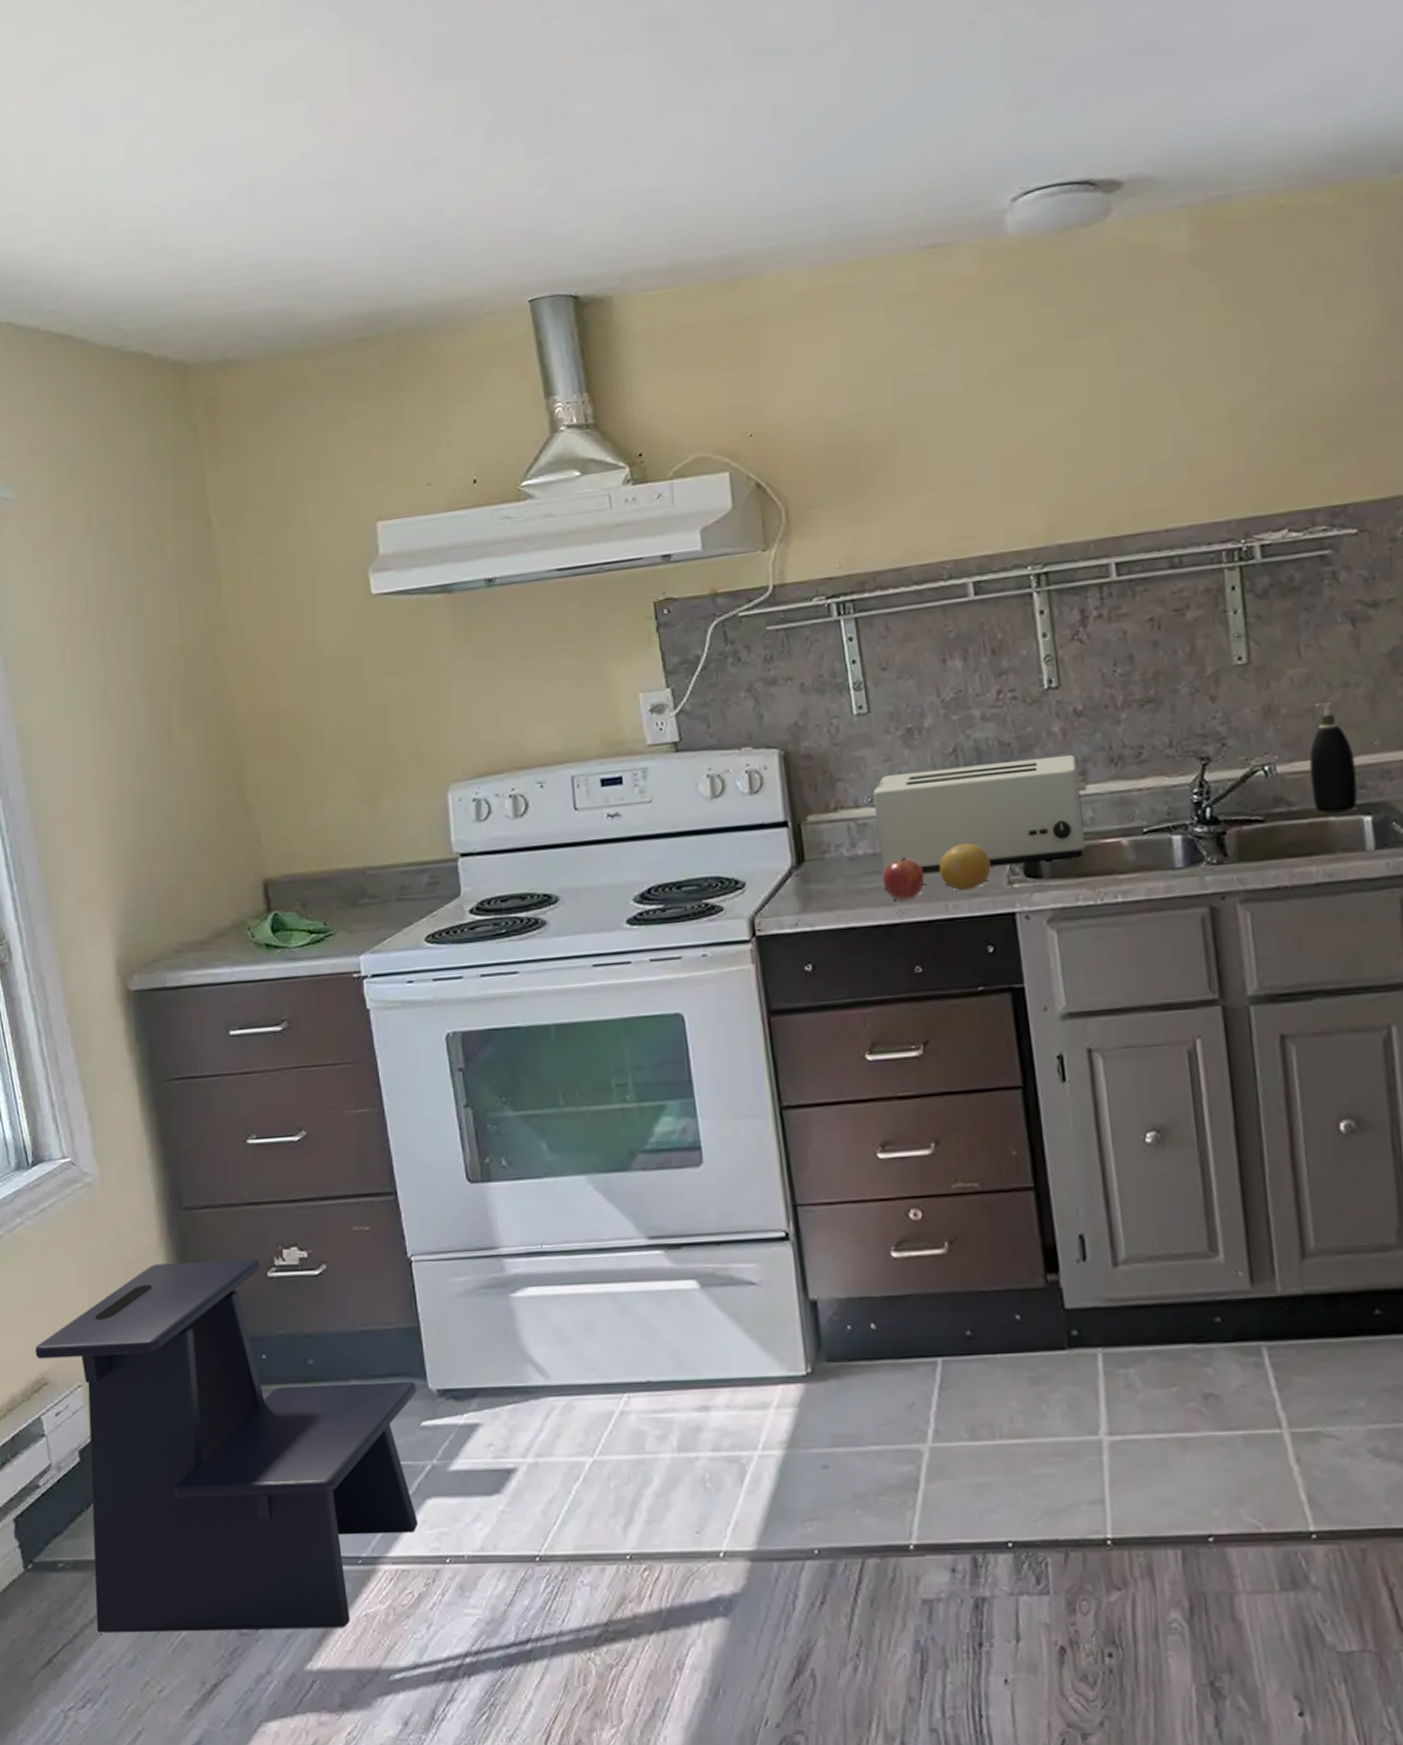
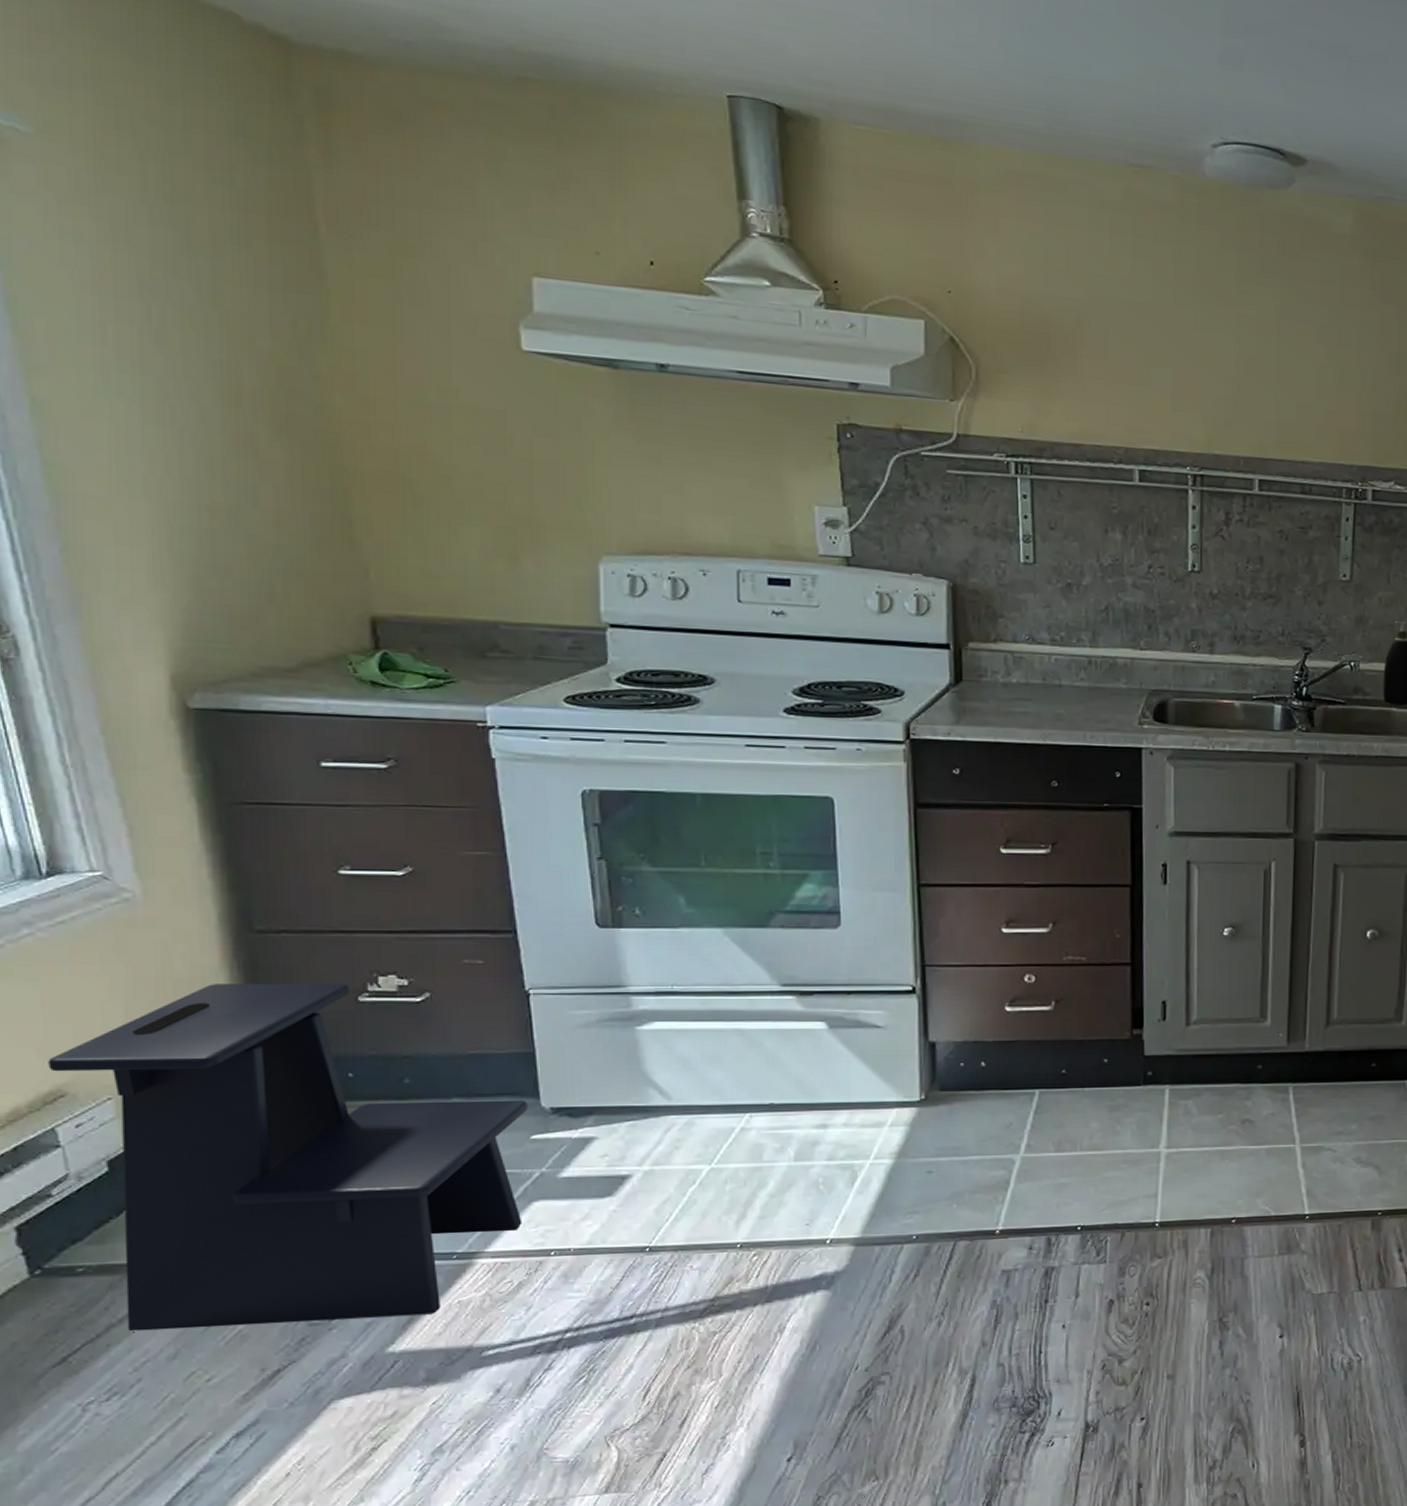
toaster: present [872,754,1088,873] -> none [1030,619,1213,712]
fruit: present [882,856,925,900] -> none [1032,689,1068,726]
fruit: present [939,843,991,892] -> none [1082,686,1126,725]

